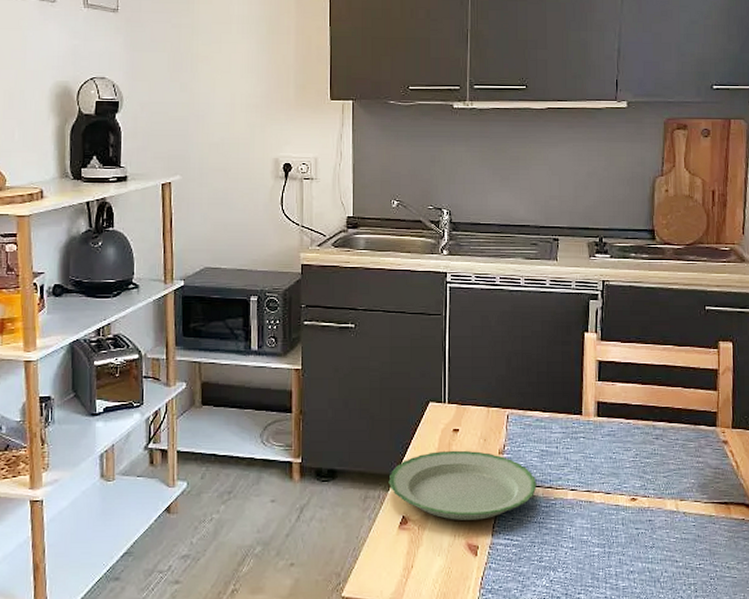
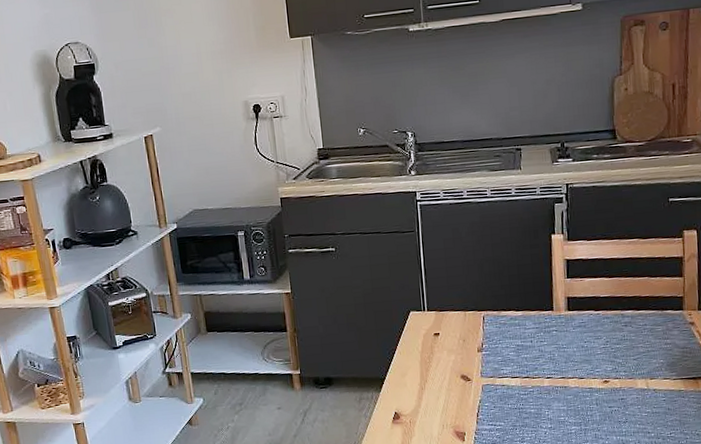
plate: present [388,450,537,520] -> none [379,351,515,413]

